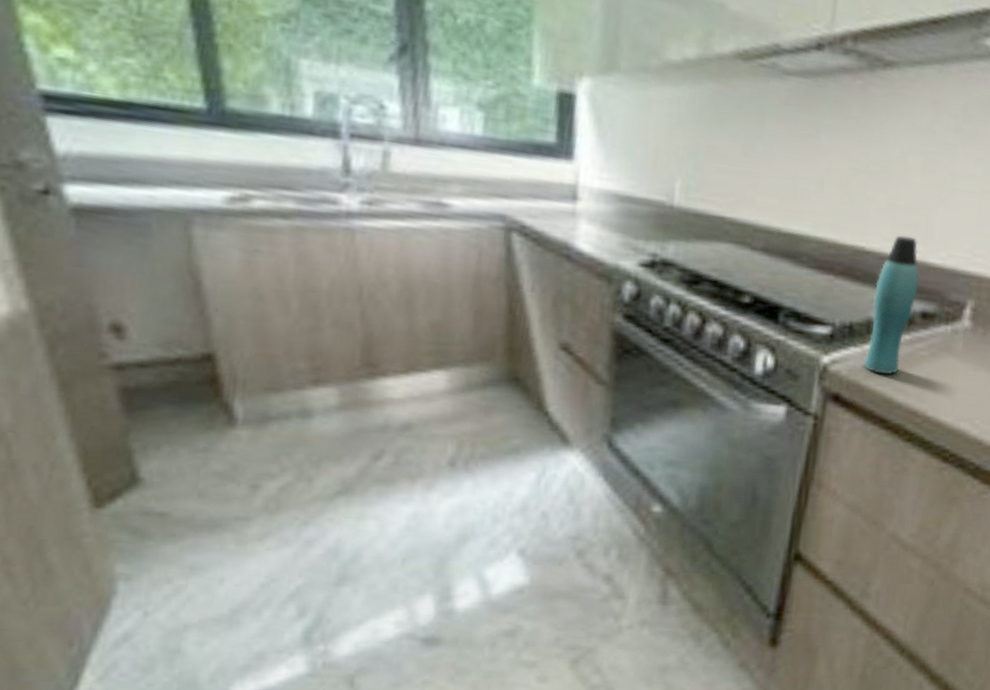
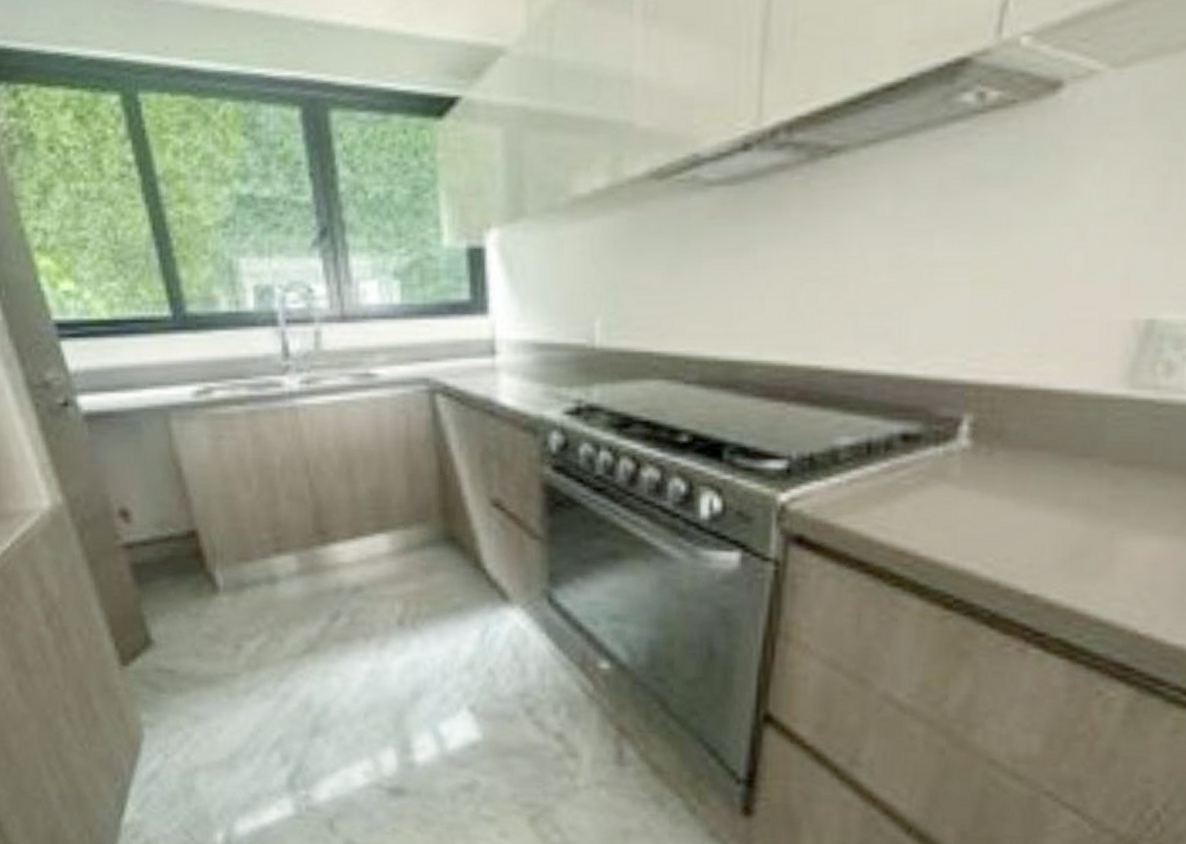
bottle: present [862,235,919,375] -> none [829,347,895,511]

